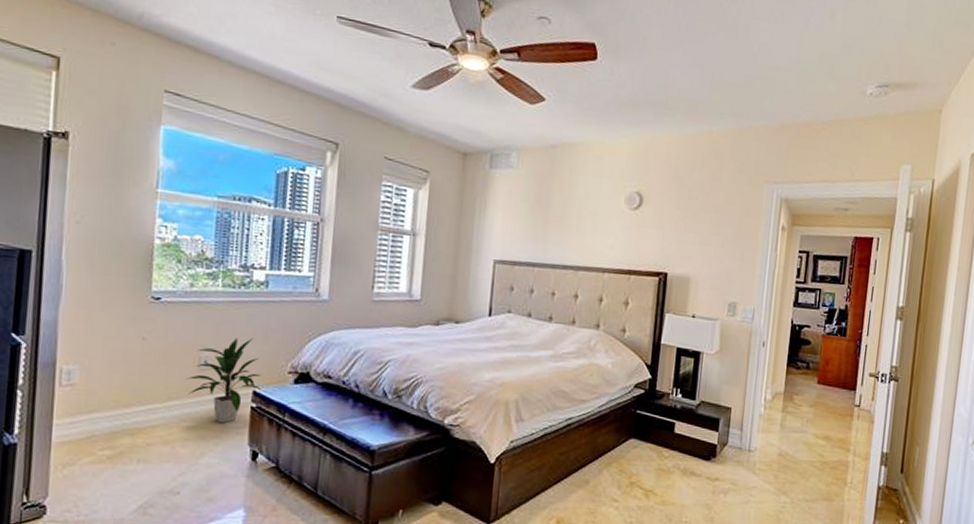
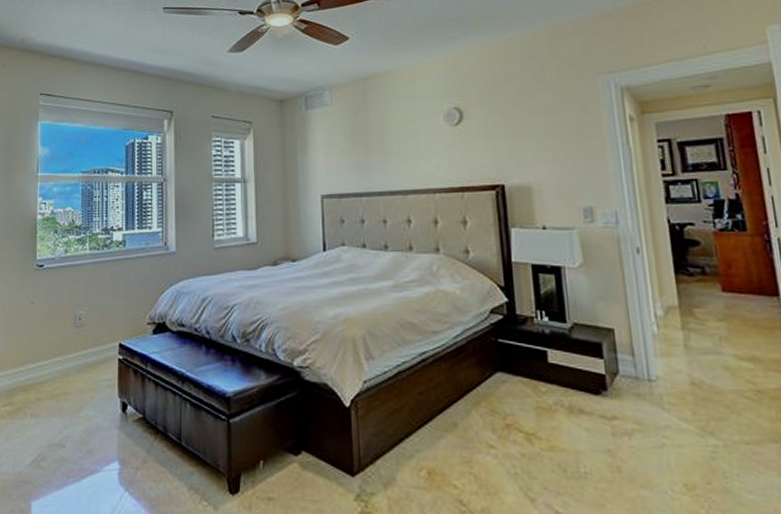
indoor plant: present [185,337,262,423] -> none [65,293,126,376]

